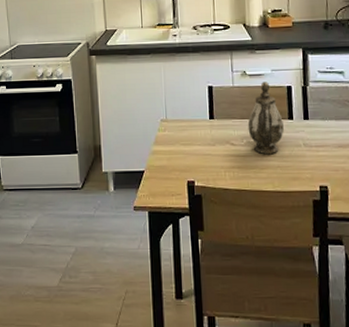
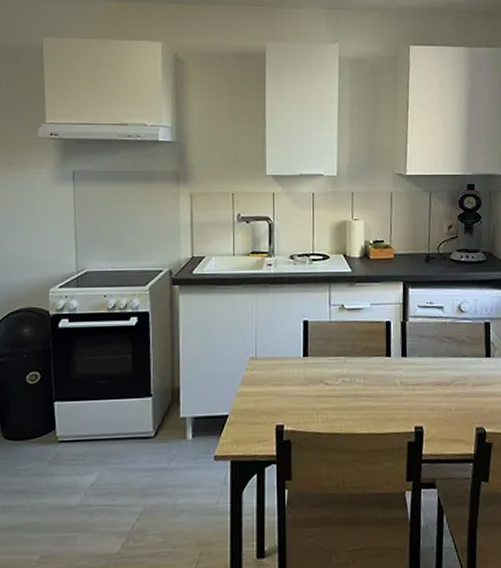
teapot: present [247,82,284,155] -> none [343,316,381,395]

